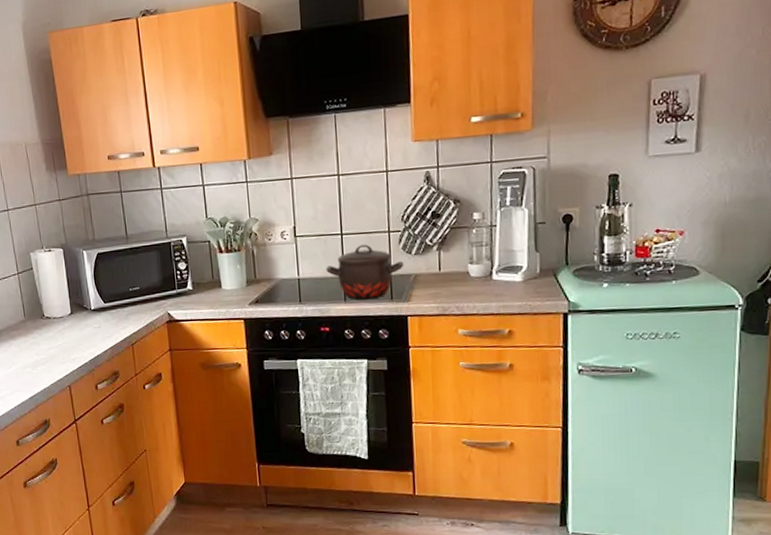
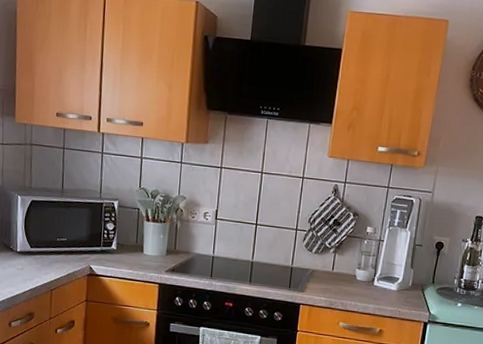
cooking pot: present [326,244,404,300] -> none [238,236,305,285]

